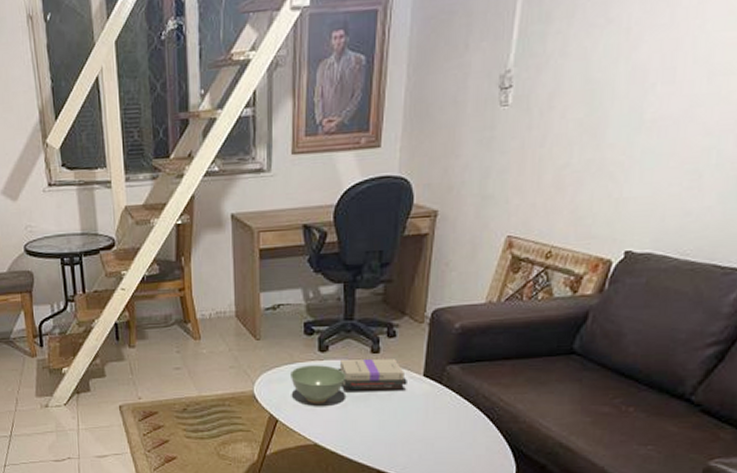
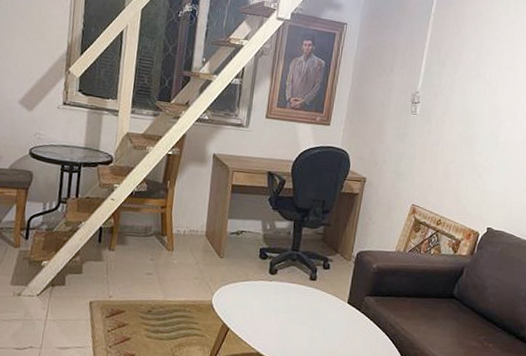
bowl: present [291,365,347,404] -> none [244,284,289,318]
books: present [337,358,407,391] -> none [282,282,335,313]

